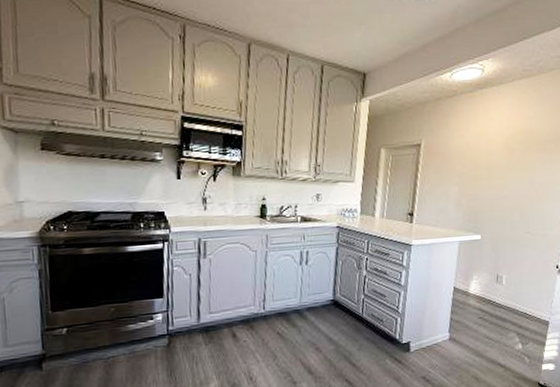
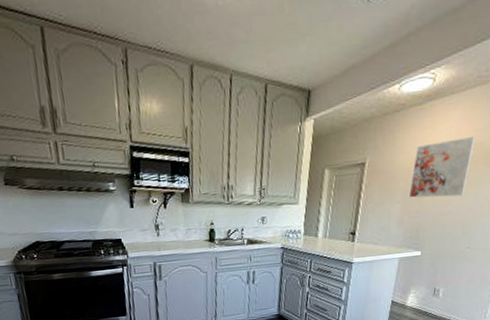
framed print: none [465,123,526,181] -> present [408,135,476,198]

